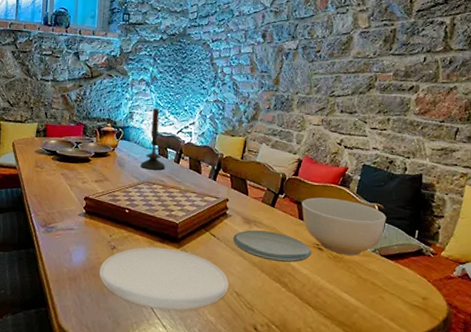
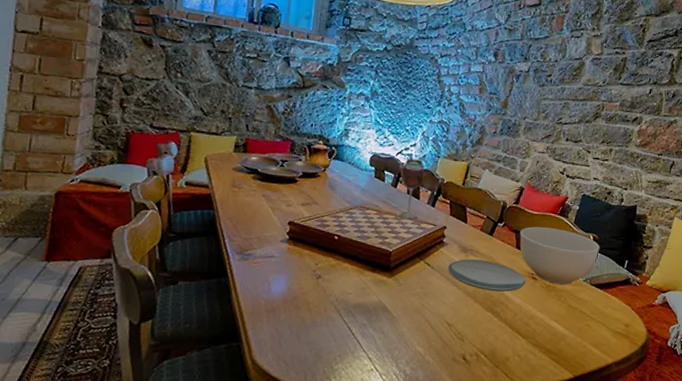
plate: present [99,247,229,311] -> none [301,276,441,343]
candle: present [141,107,166,171] -> none [354,125,382,195]
wineglass: none [182,136,204,193] -> present [399,158,425,220]

